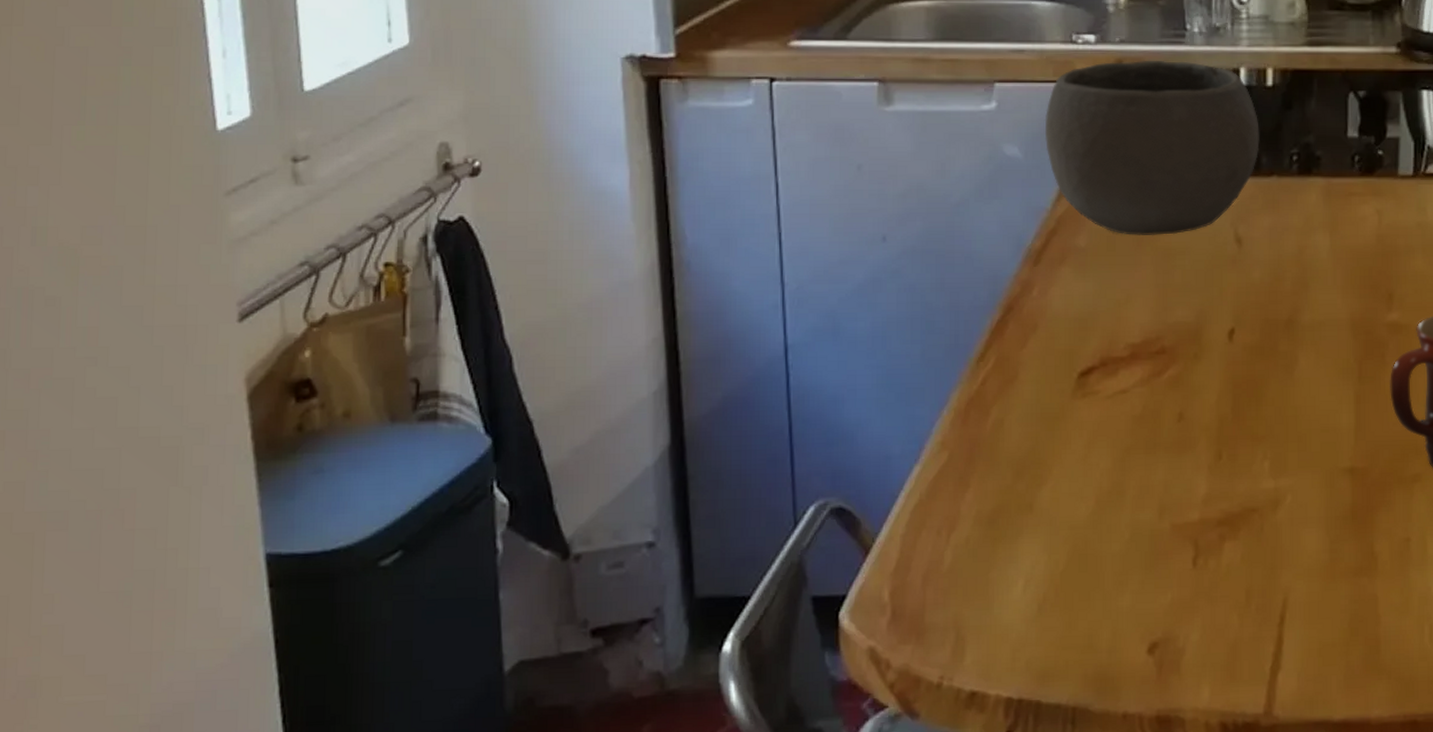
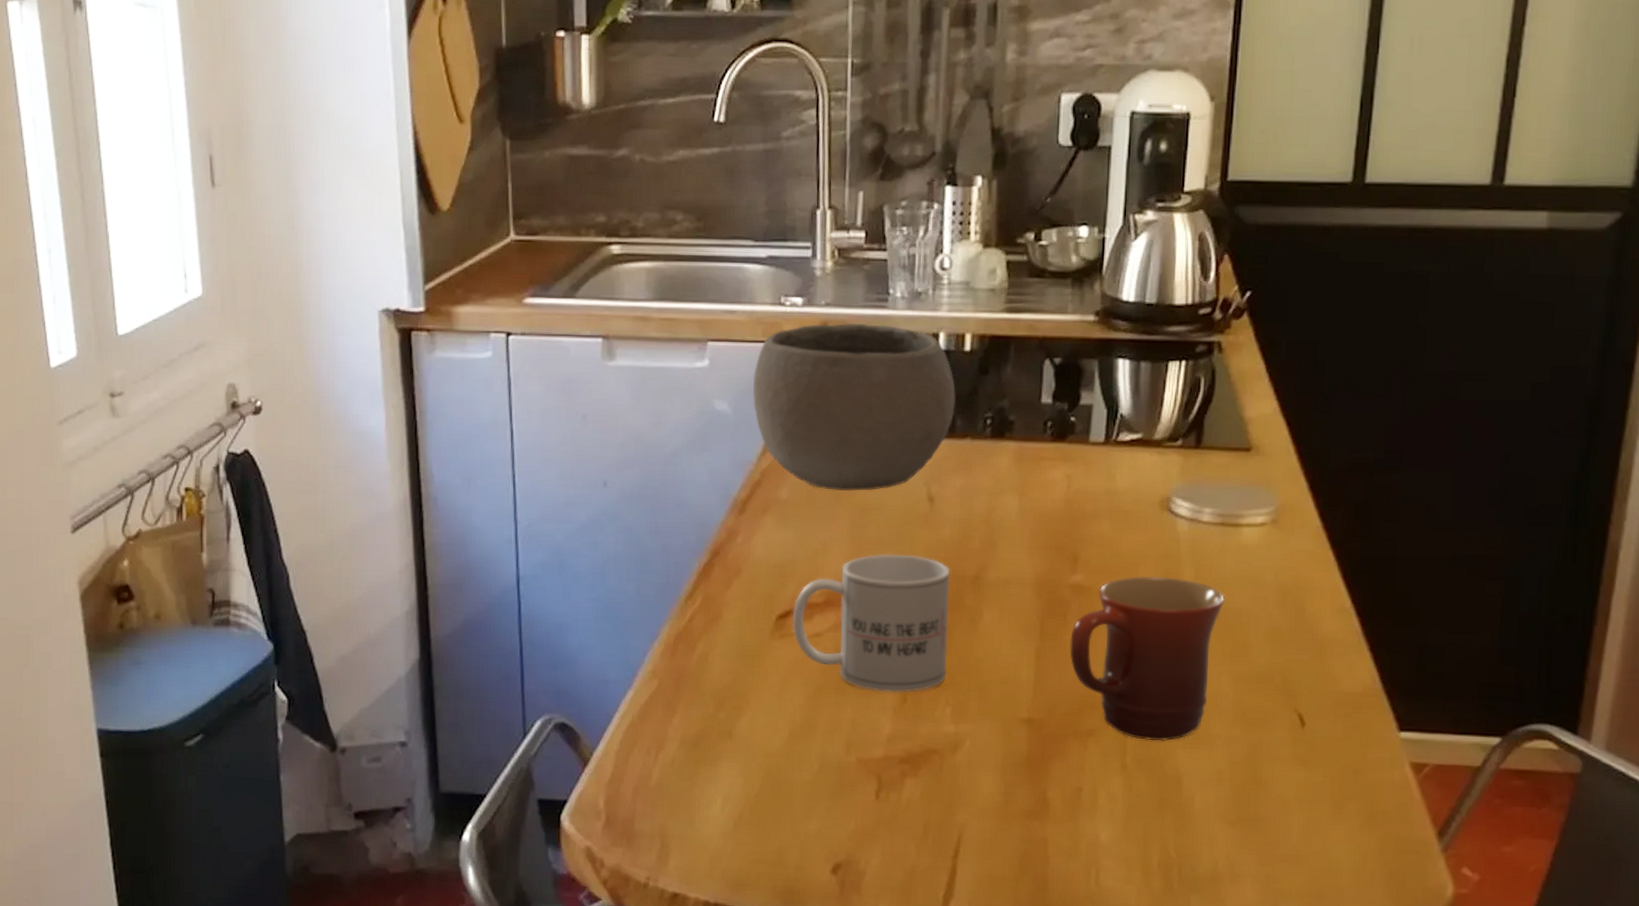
mug: none [1095,300,1263,449] -> present [792,554,950,693]

